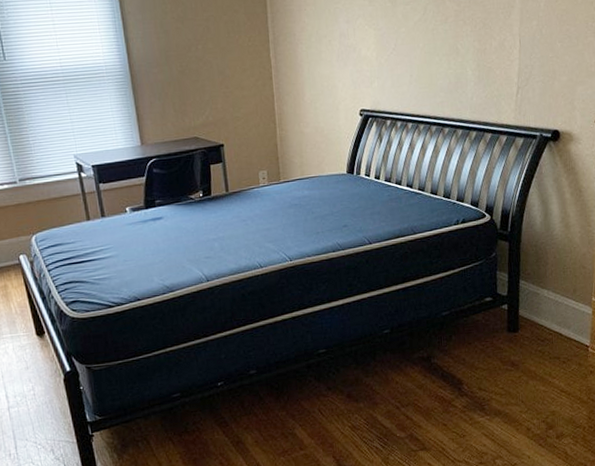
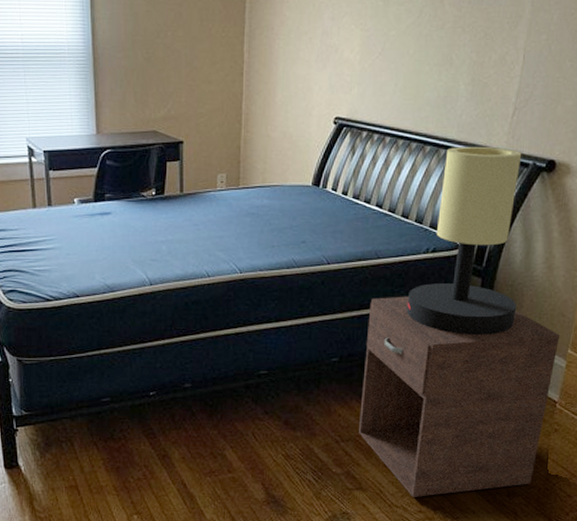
nightstand: none [412,265,584,450] -> present [358,296,561,497]
table lamp: none [445,123,543,295] -> present [406,147,522,335]

